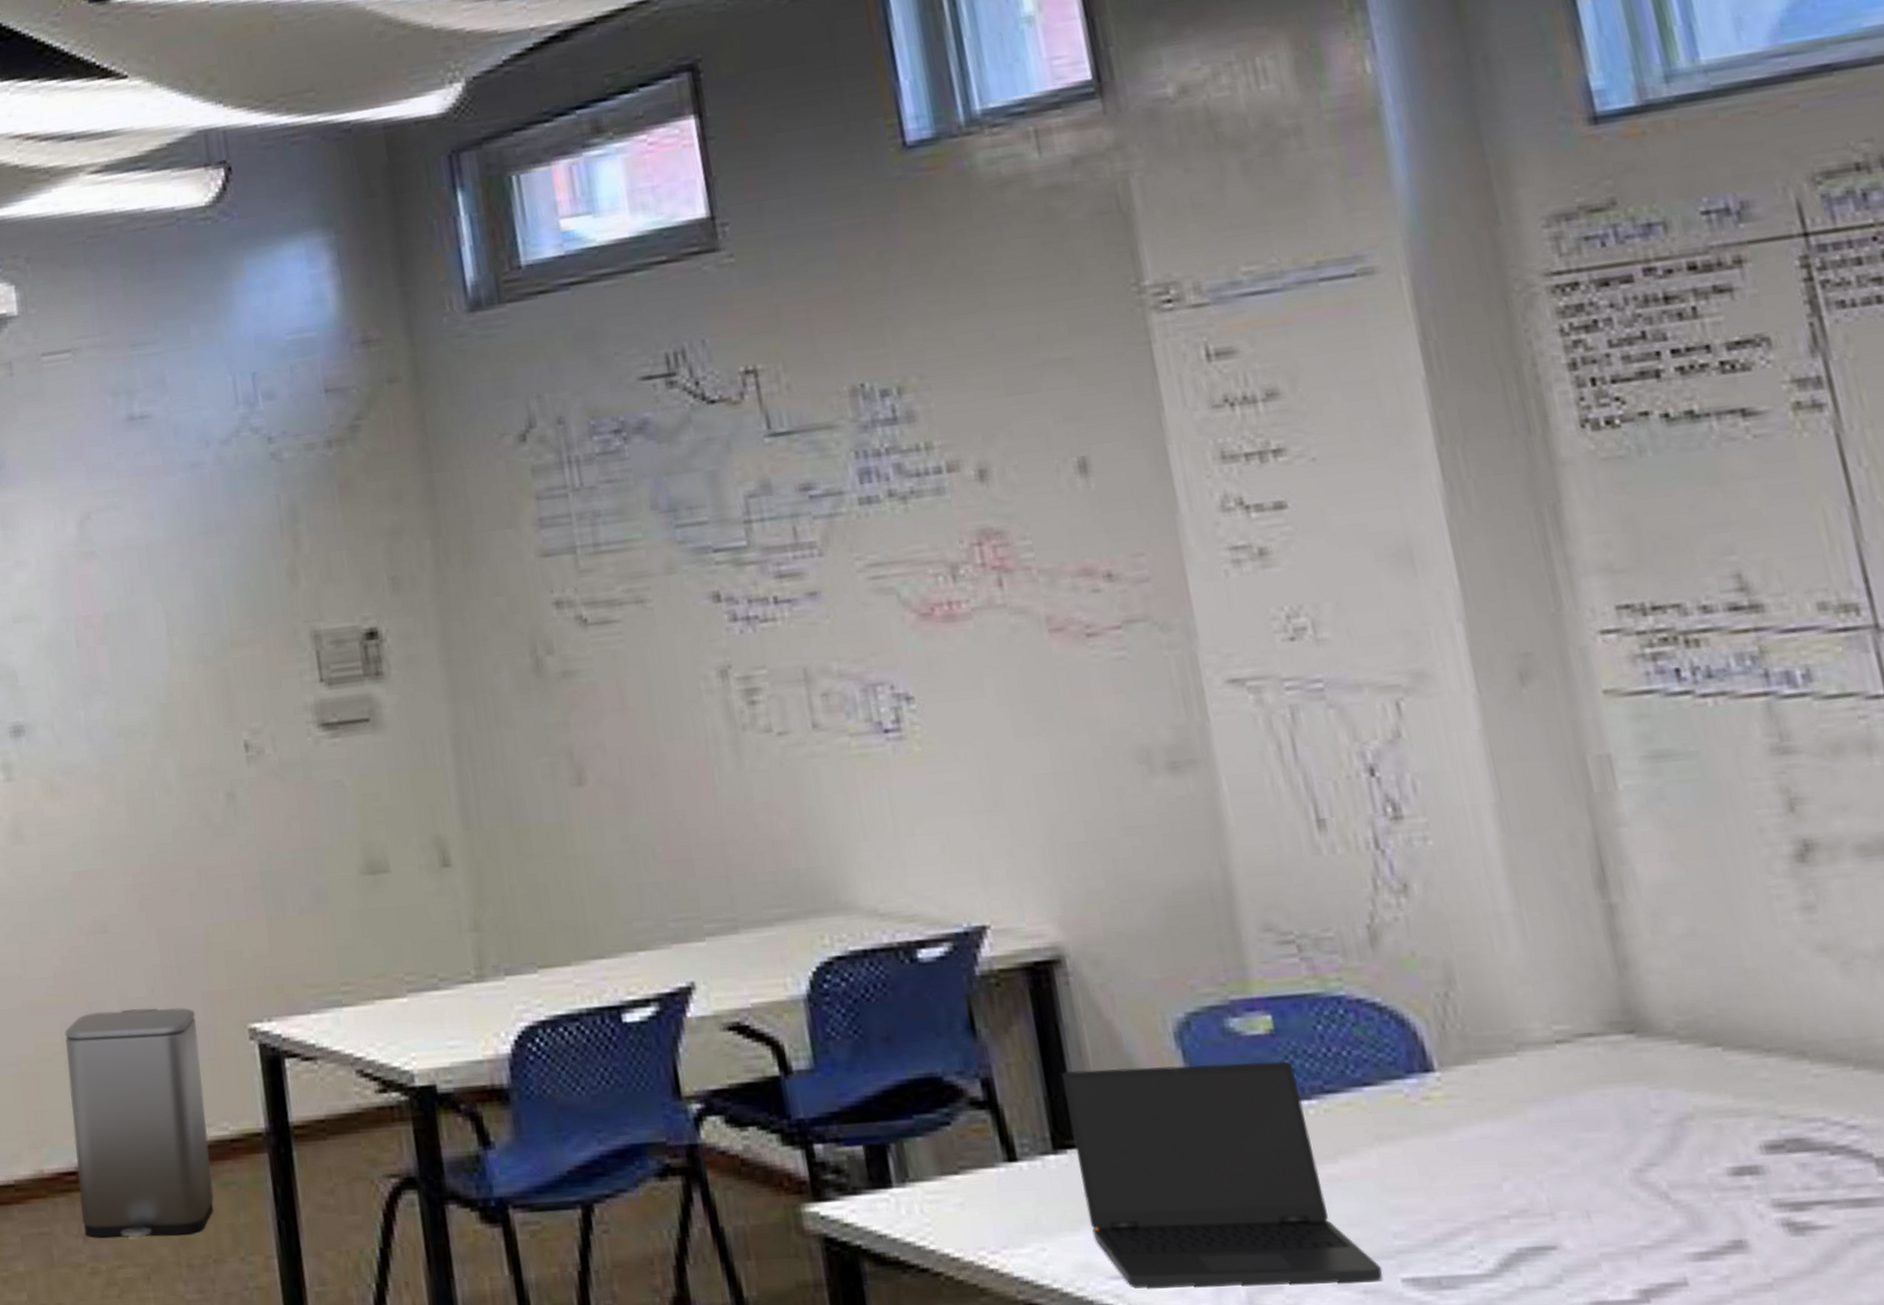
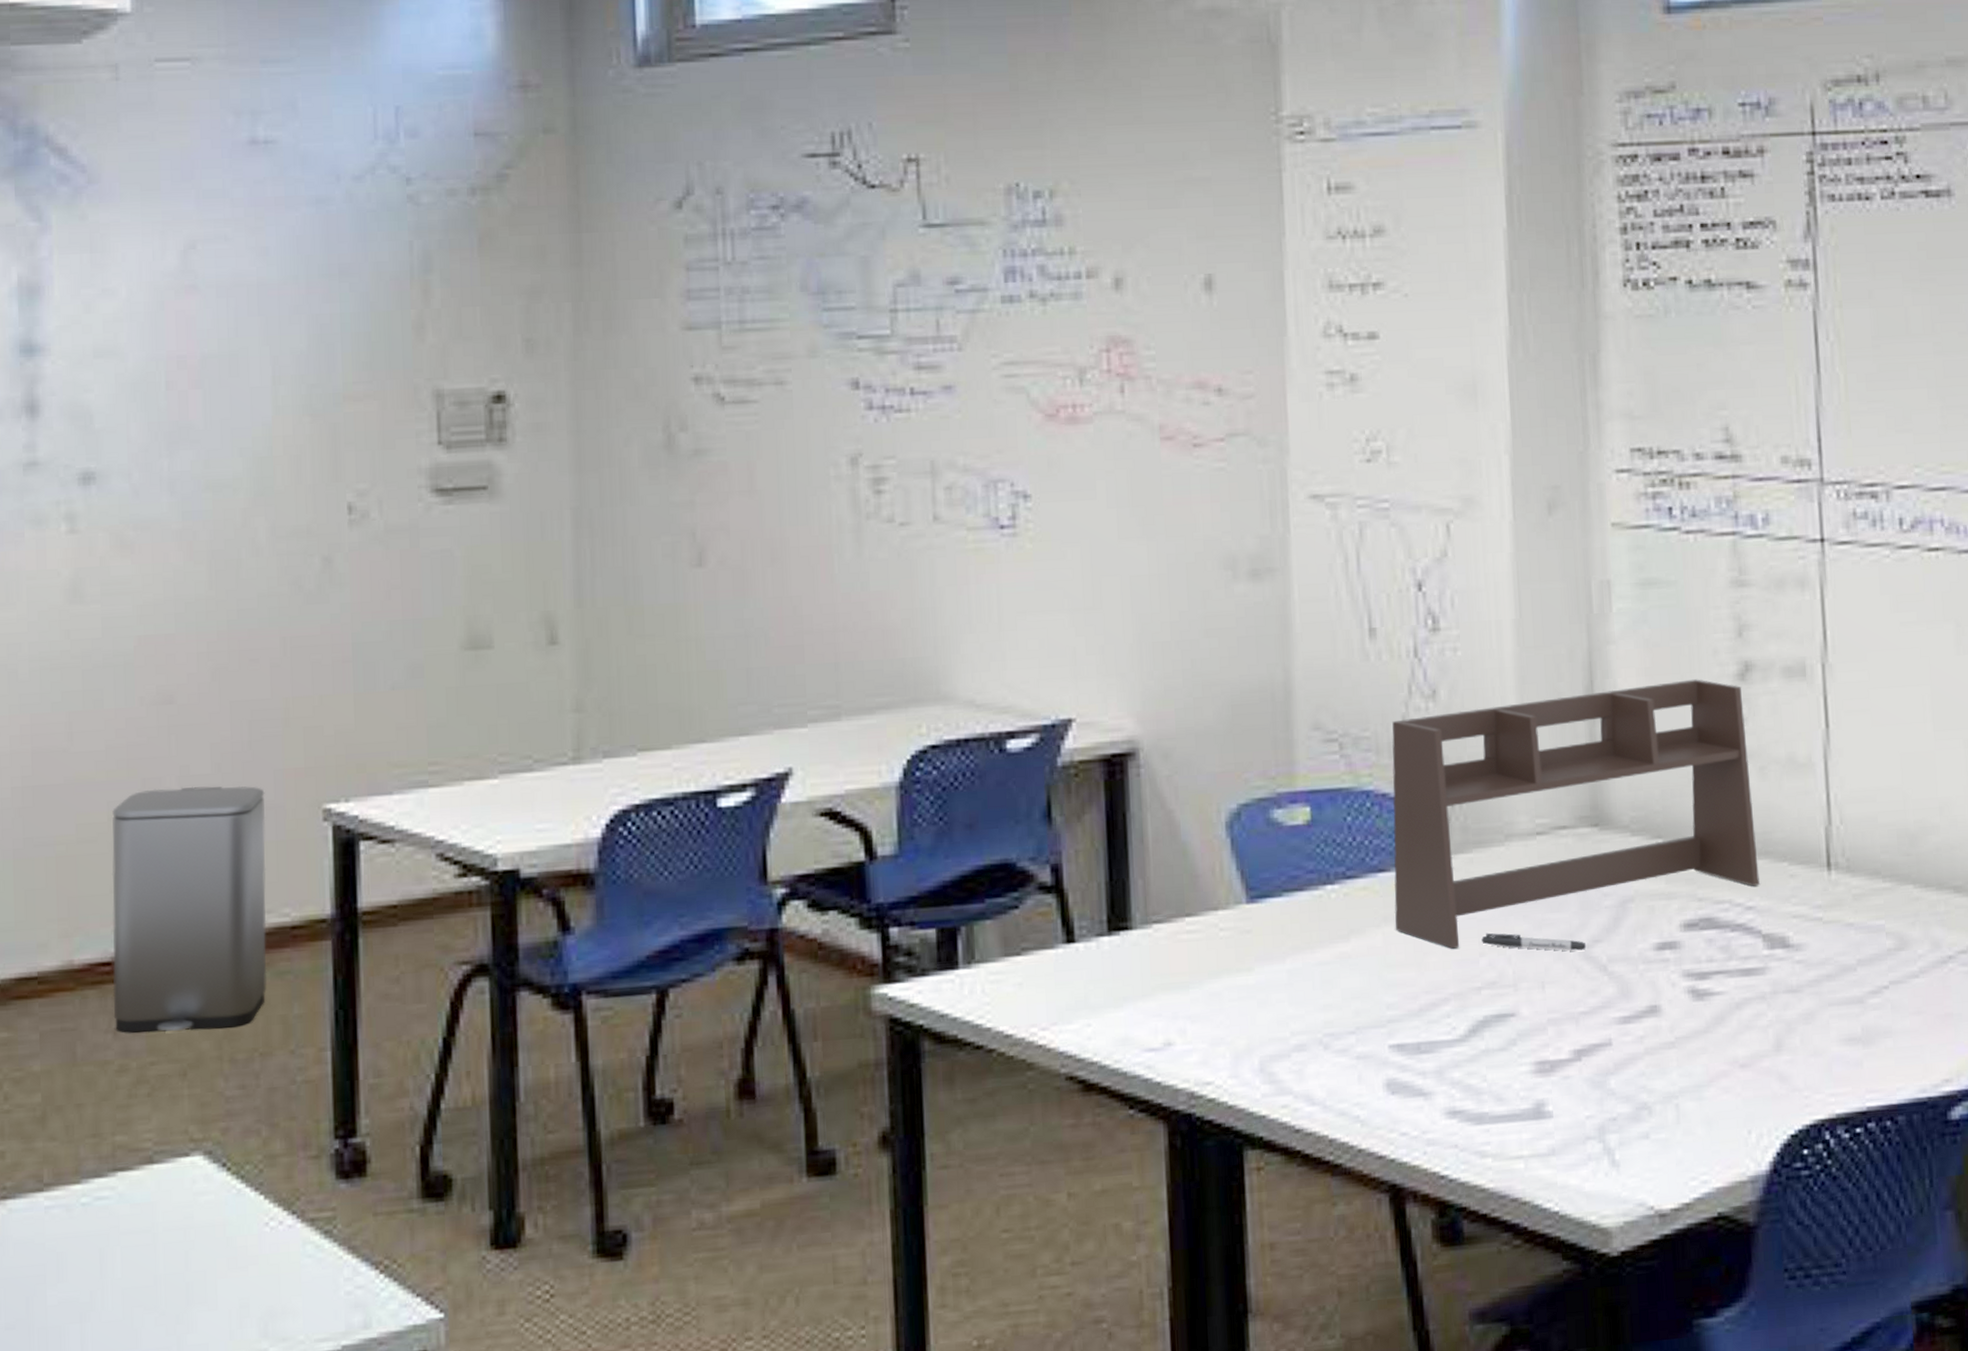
laptop: present [1061,1061,1383,1288] -> none [1123,849,1374,1059]
desk organizer: none [1358,862,1862,1172] -> present [1392,679,1760,949]
marker: none [1502,1154,1639,1176] -> present [1481,932,1587,951]

